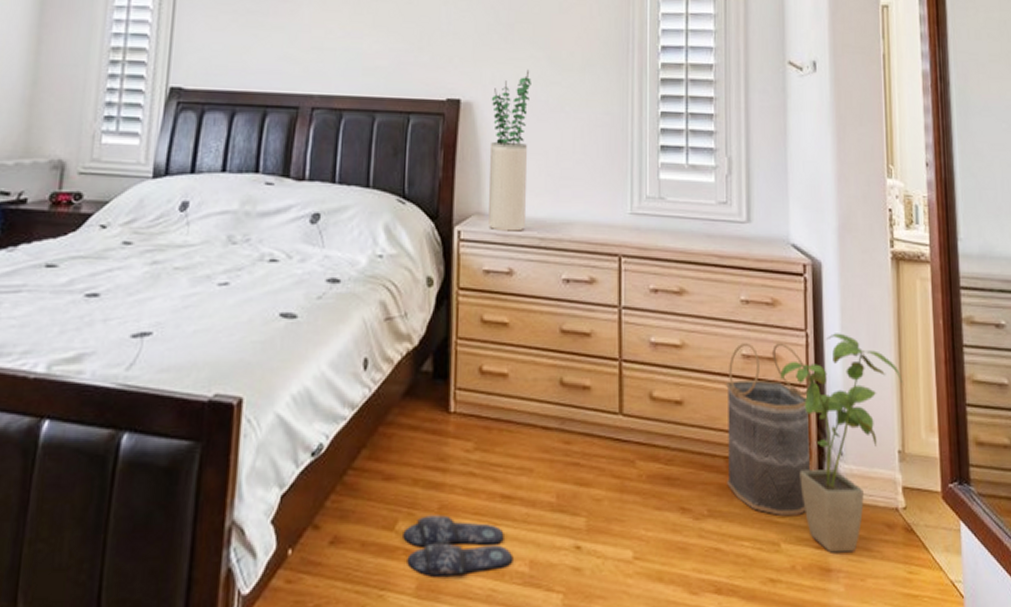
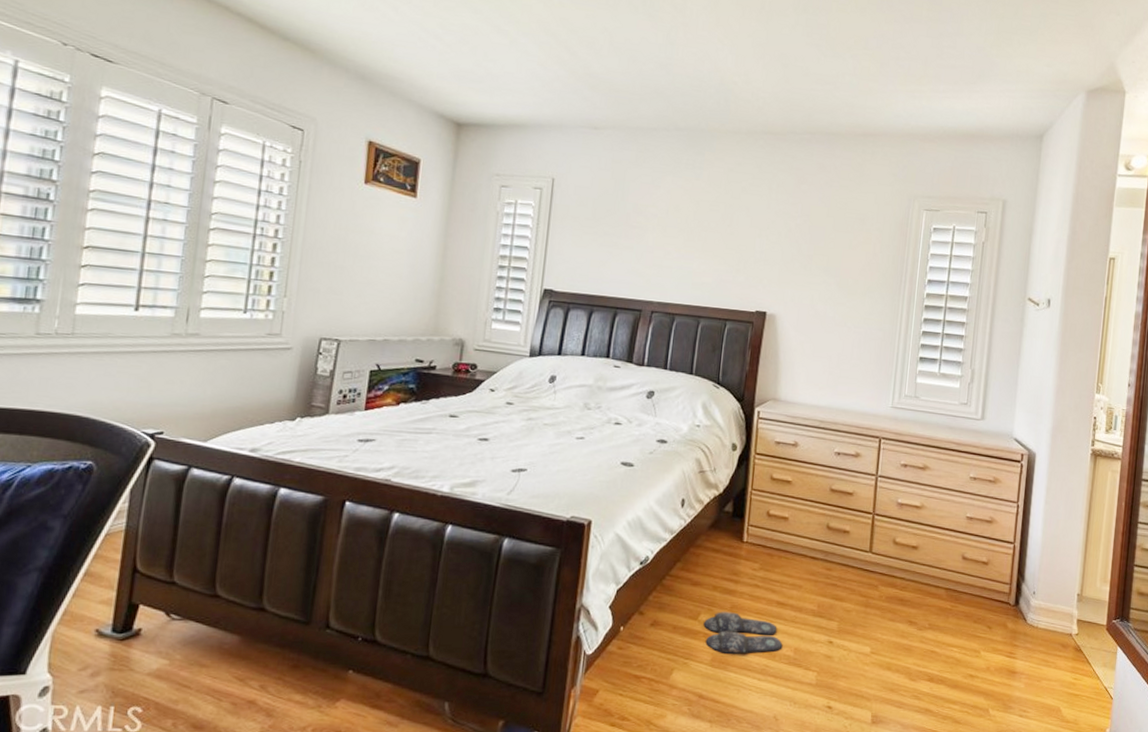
vase: present [487,69,531,232] -> none [781,292,823,415]
basket: present [726,342,811,516] -> none [945,508,1017,633]
house plant: present [780,333,903,553] -> none [994,506,1088,662]

